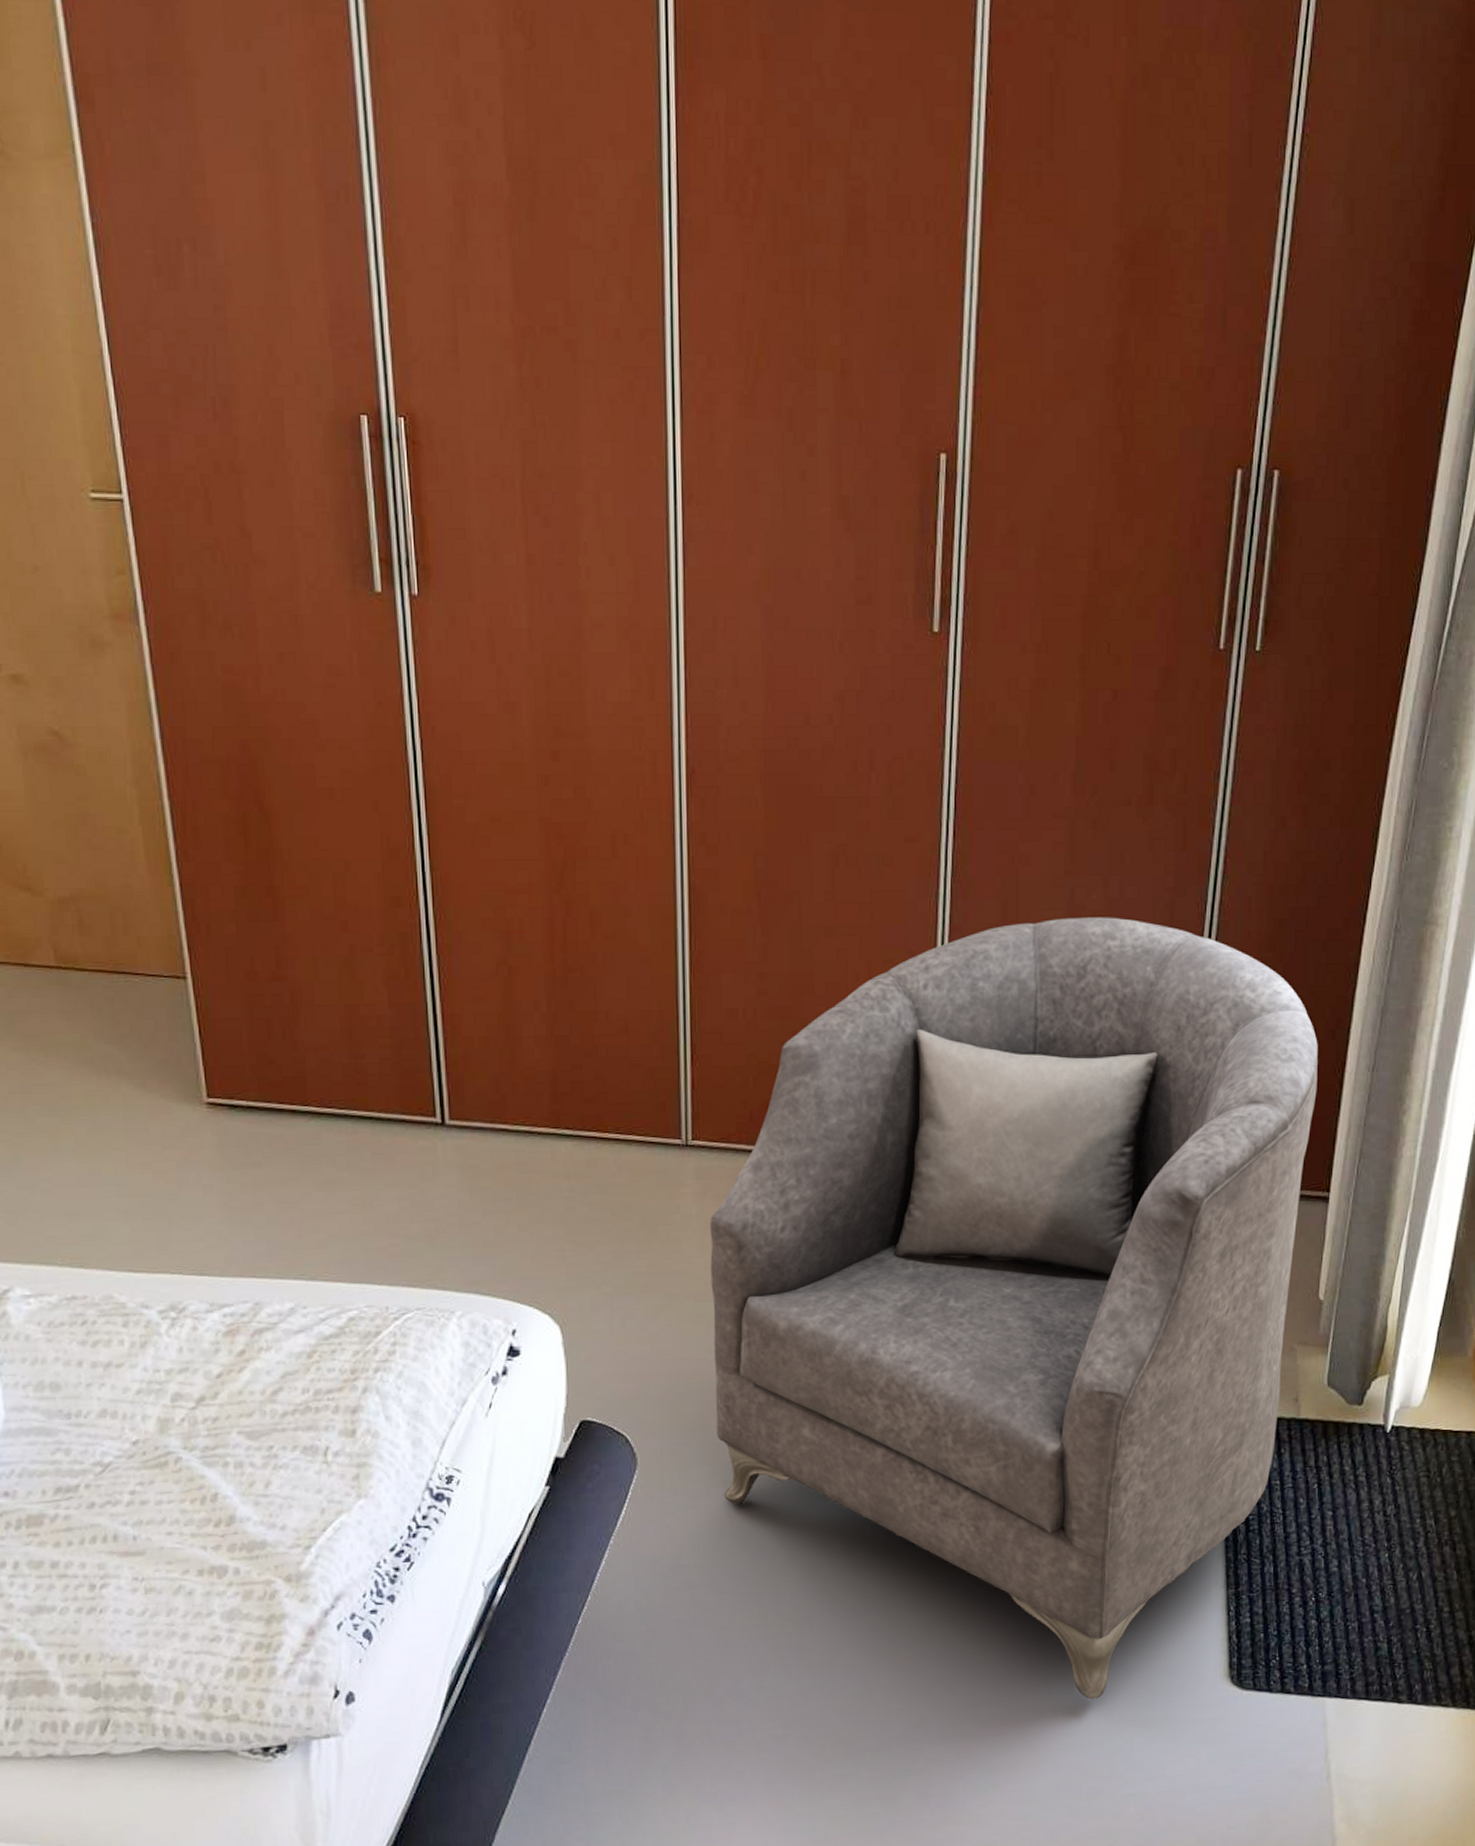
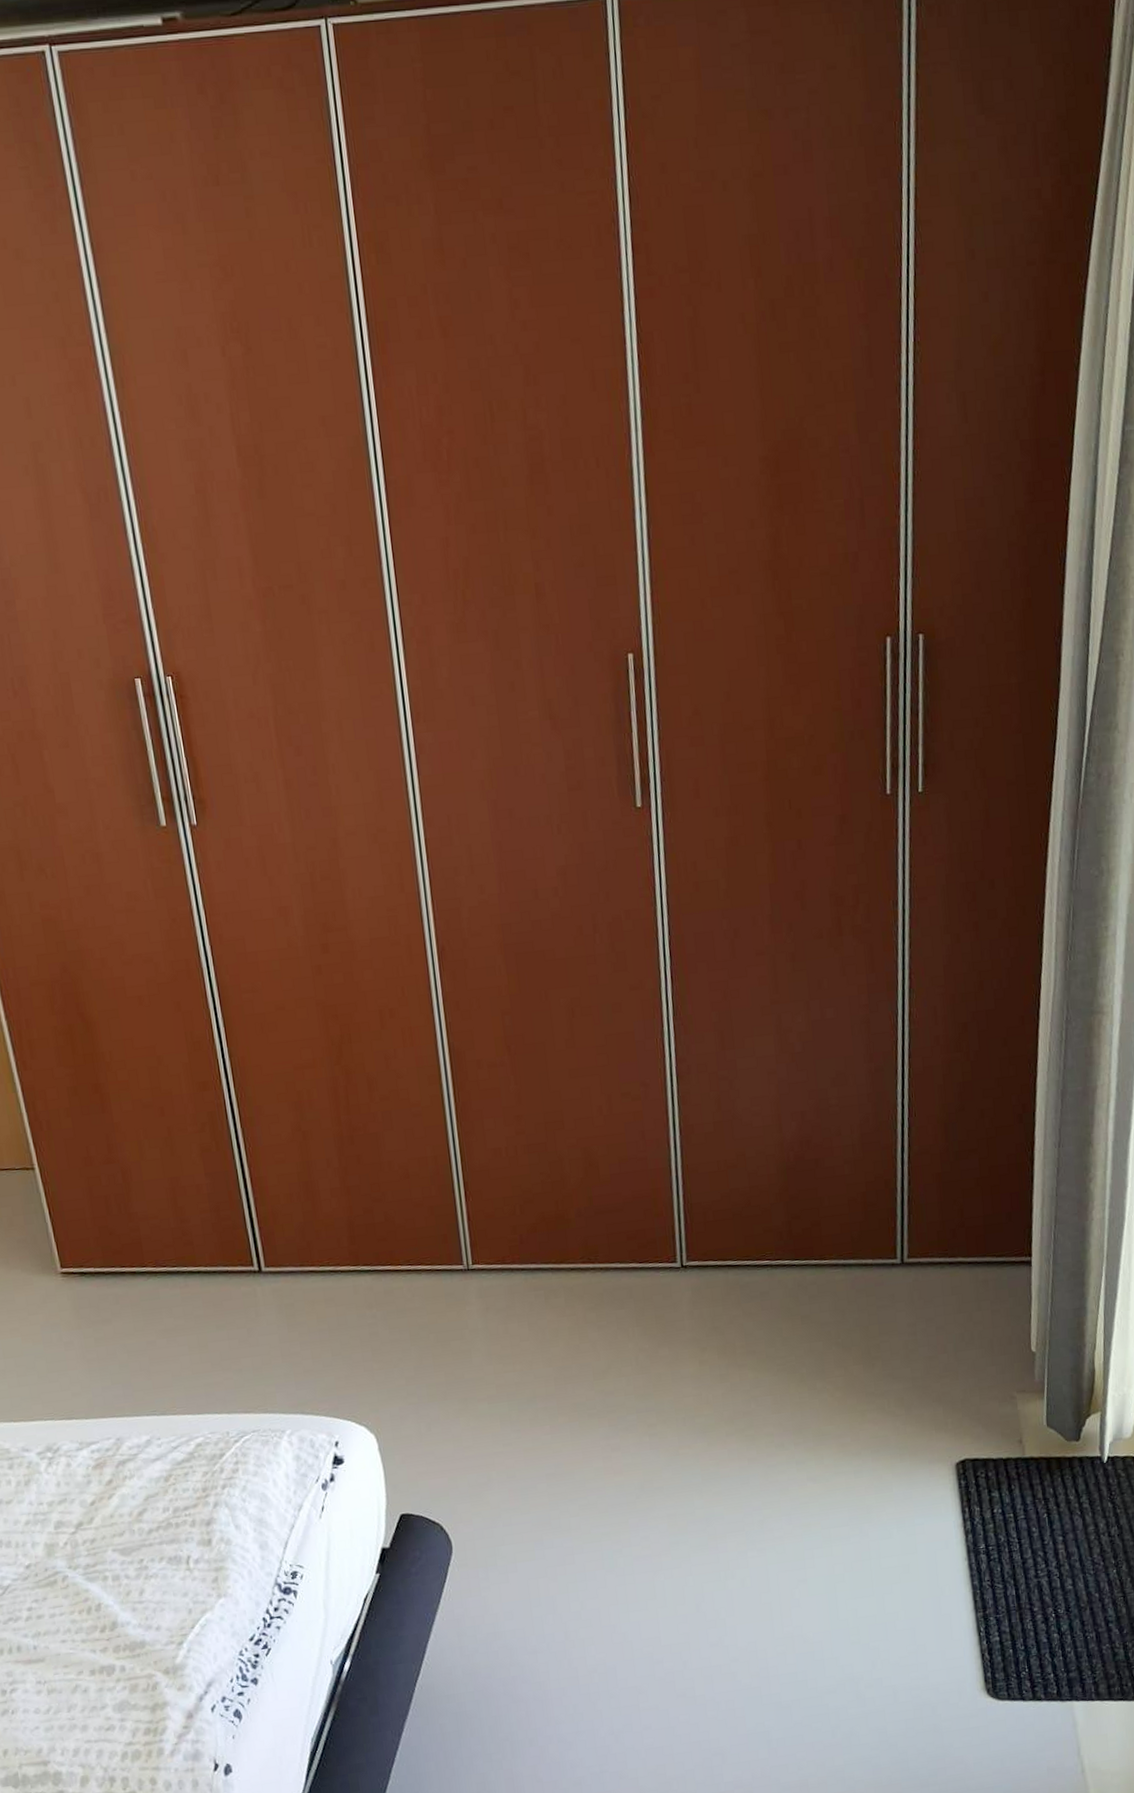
armchair: present [709,917,1318,1699] -> none [494,1036,1012,1720]

